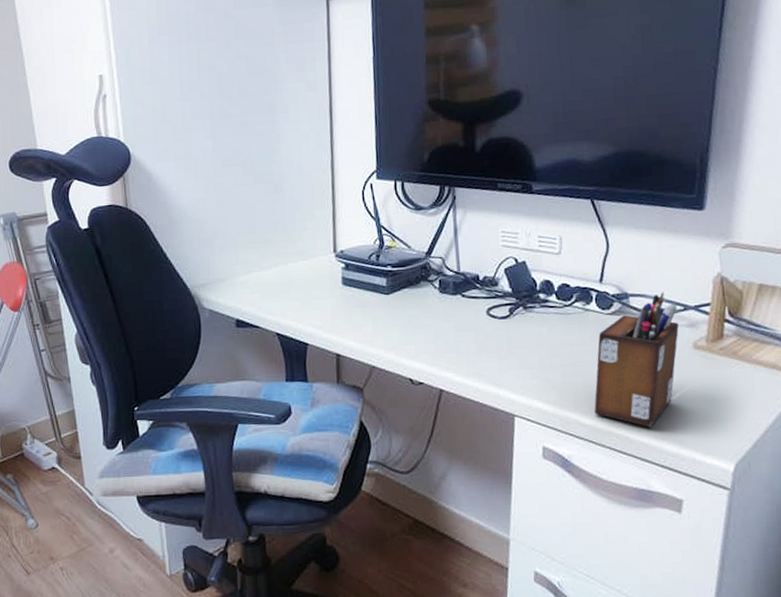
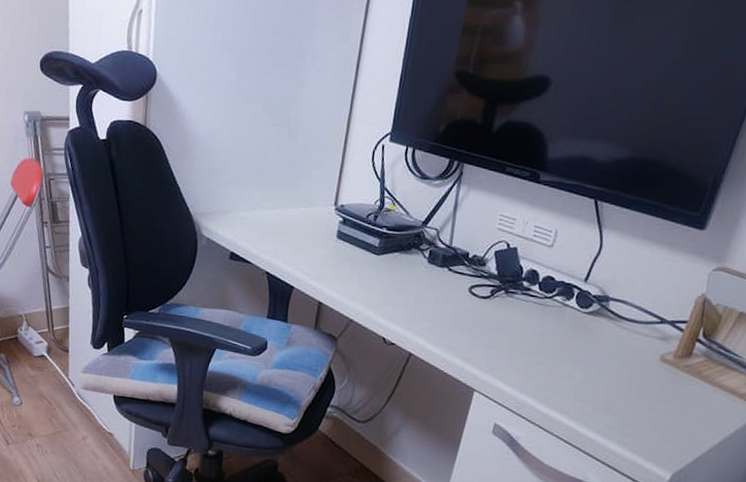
desk organizer: present [594,292,679,427] -> none [550,302,654,425]

